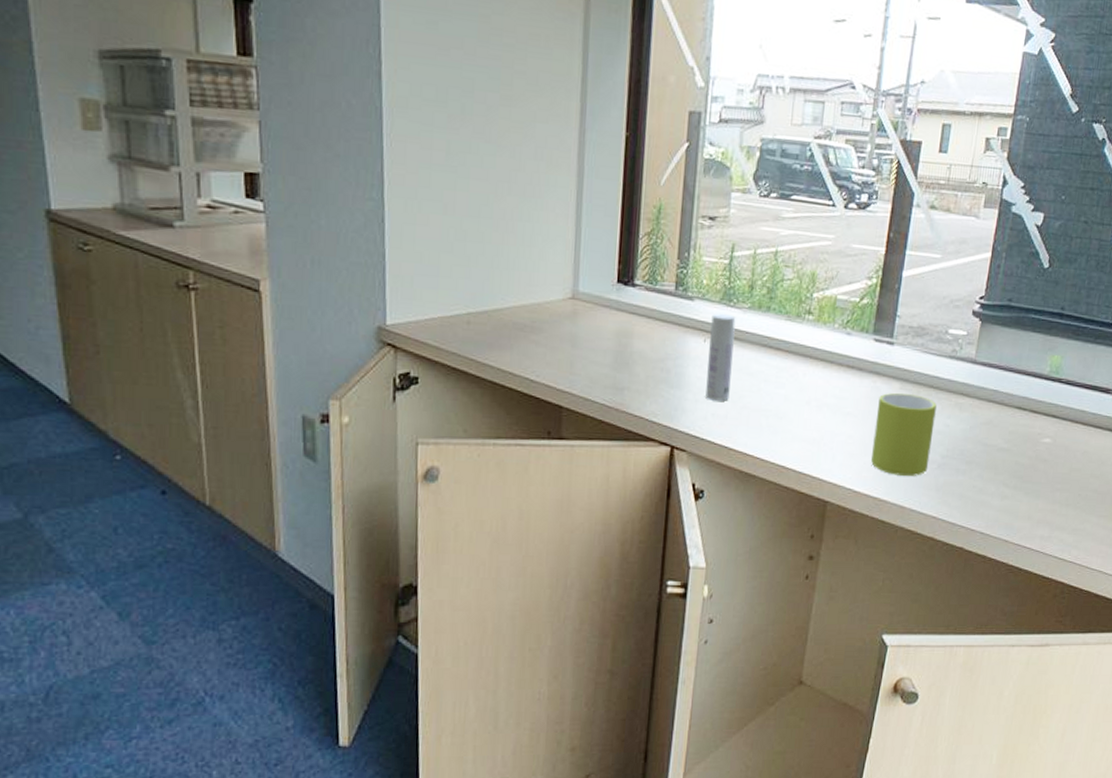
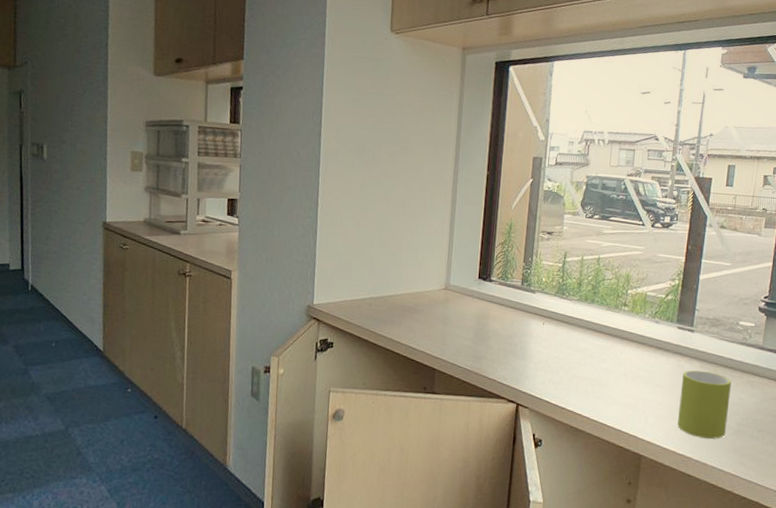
bottle: present [705,313,736,401] -> none [544,303,568,371]

